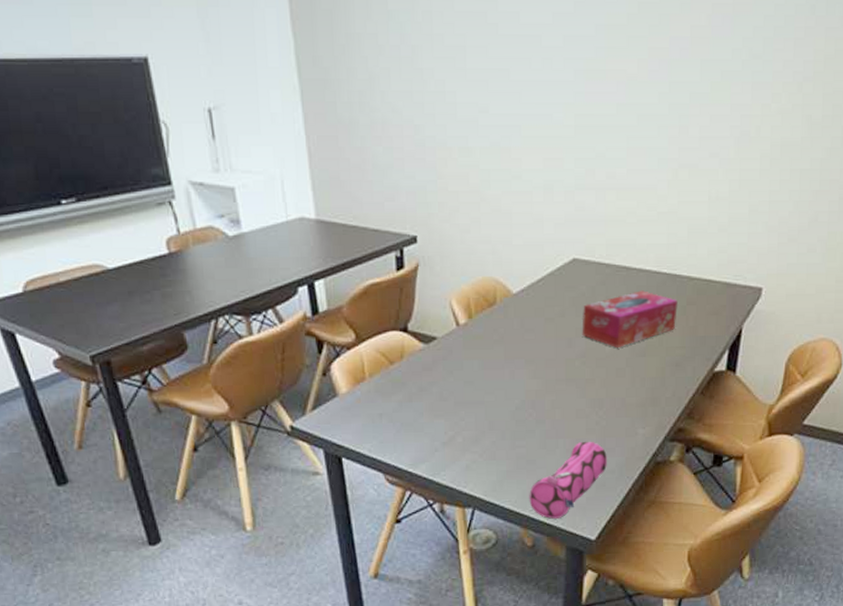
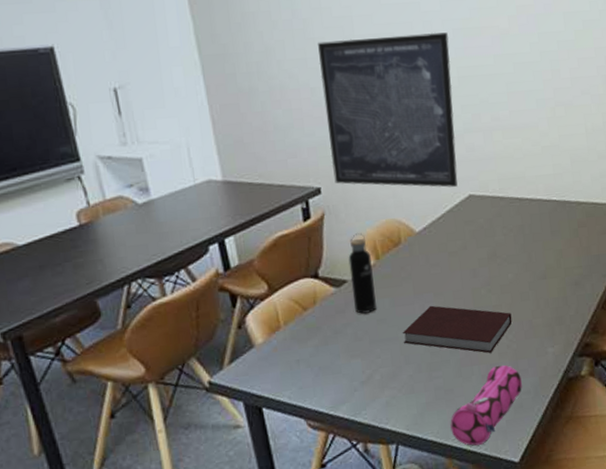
wall art: none [425,72,569,248] -> present [318,32,458,188]
water bottle: none [440,289,465,375] -> present [348,233,377,315]
notebook: none [490,372,604,428] -> present [403,305,513,353]
tissue box: present [582,290,678,347] -> none [483,218,571,273]

